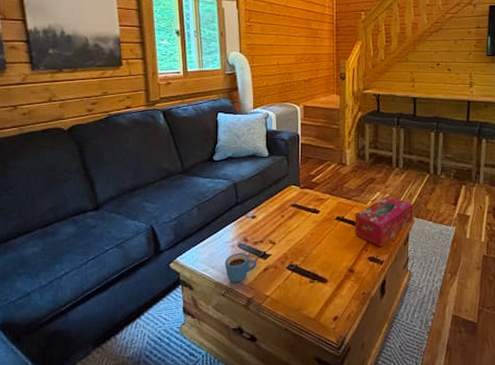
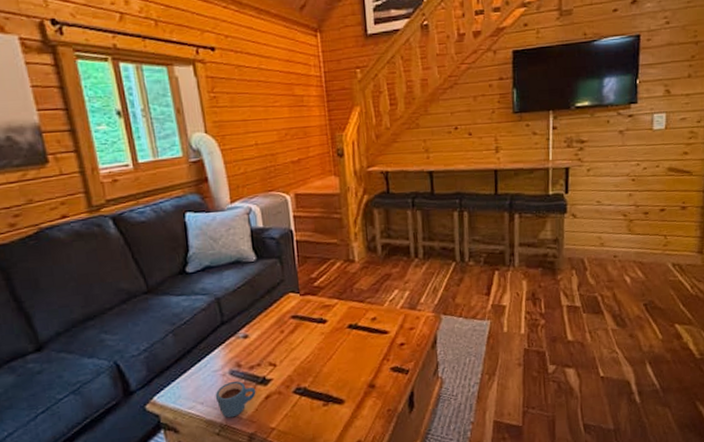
tissue box: present [355,195,413,248] -> none [370,292,440,355]

